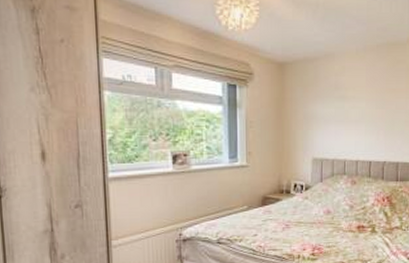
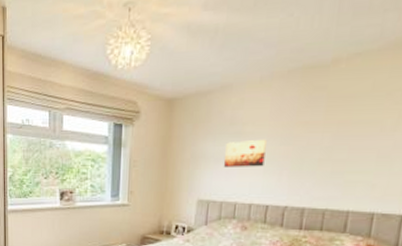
wall art: none [332,103,365,128] -> present [223,139,267,167]

